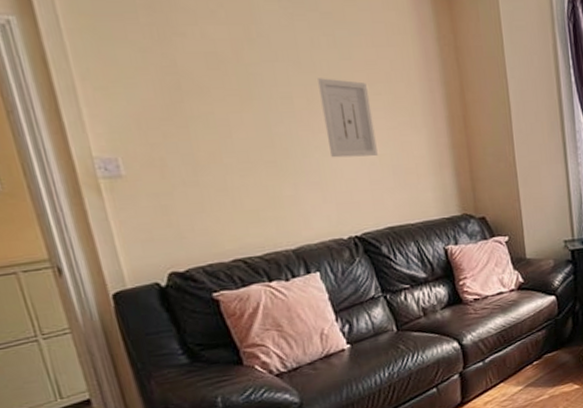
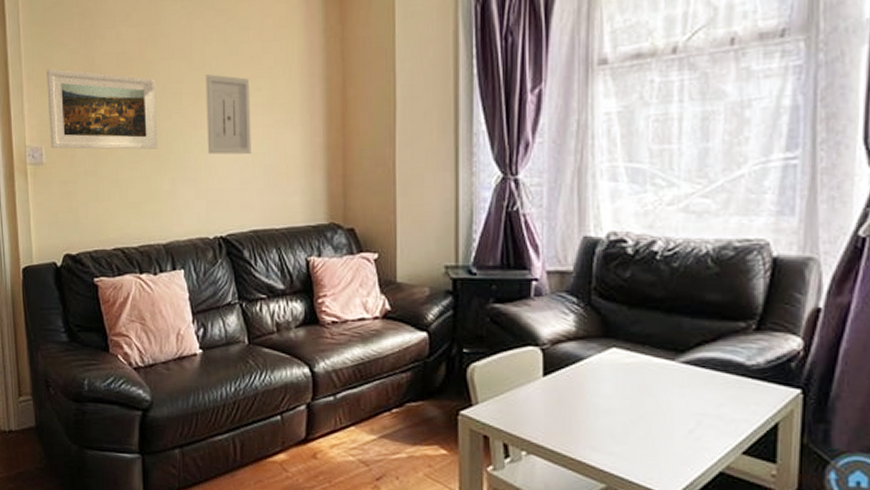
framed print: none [108,68,272,160] -> present [46,69,158,150]

